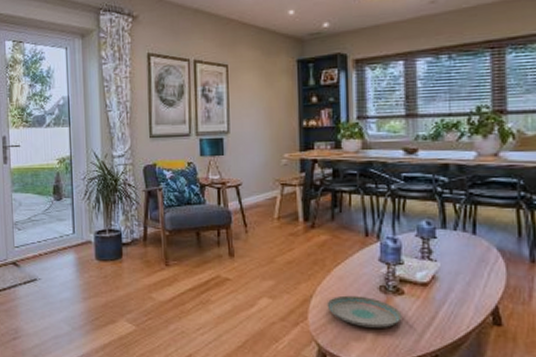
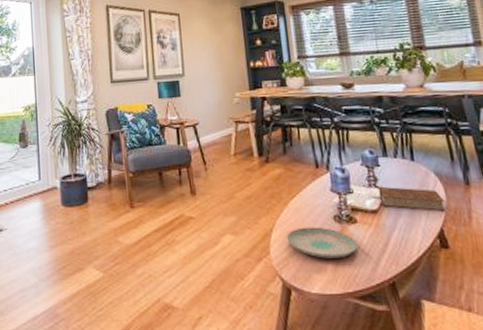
book: none [423,259,504,288] -> present [371,186,446,211]

